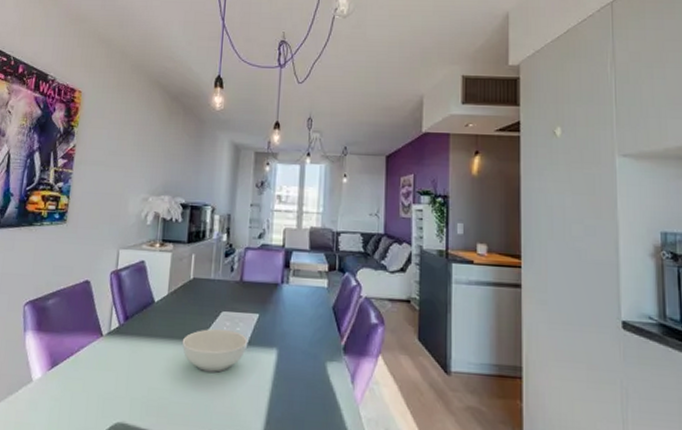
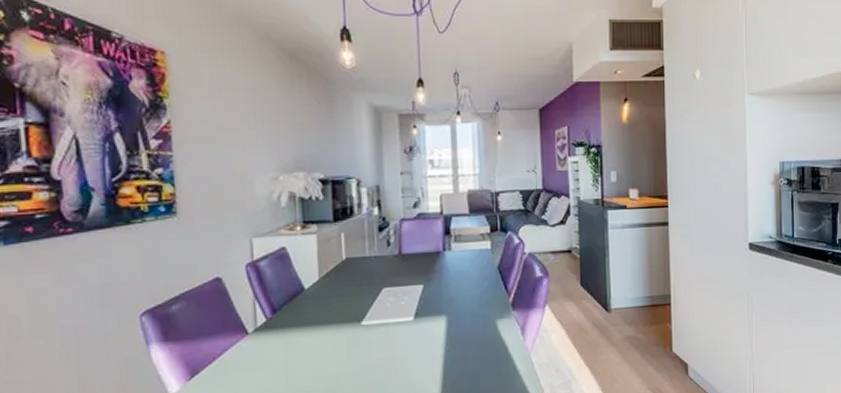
bowl: present [182,328,247,373] -> none [342,305,414,350]

